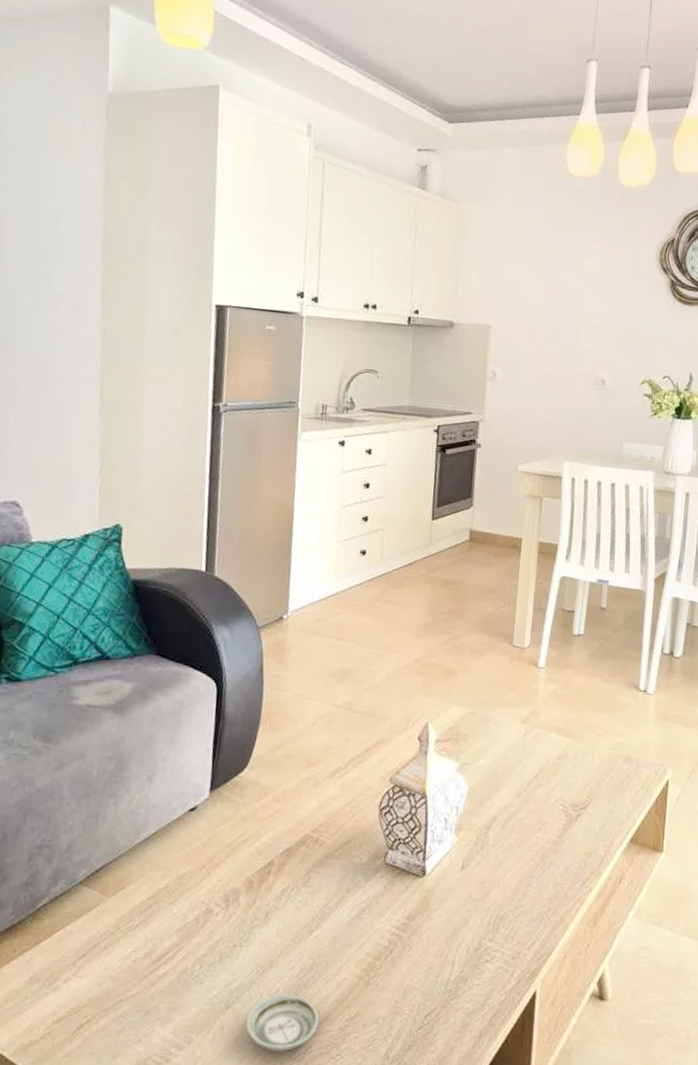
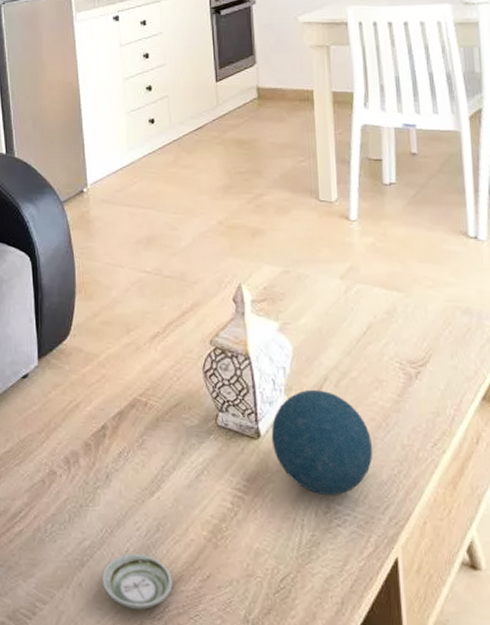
decorative orb: none [435,829,529,933] -> present [271,389,373,496]

